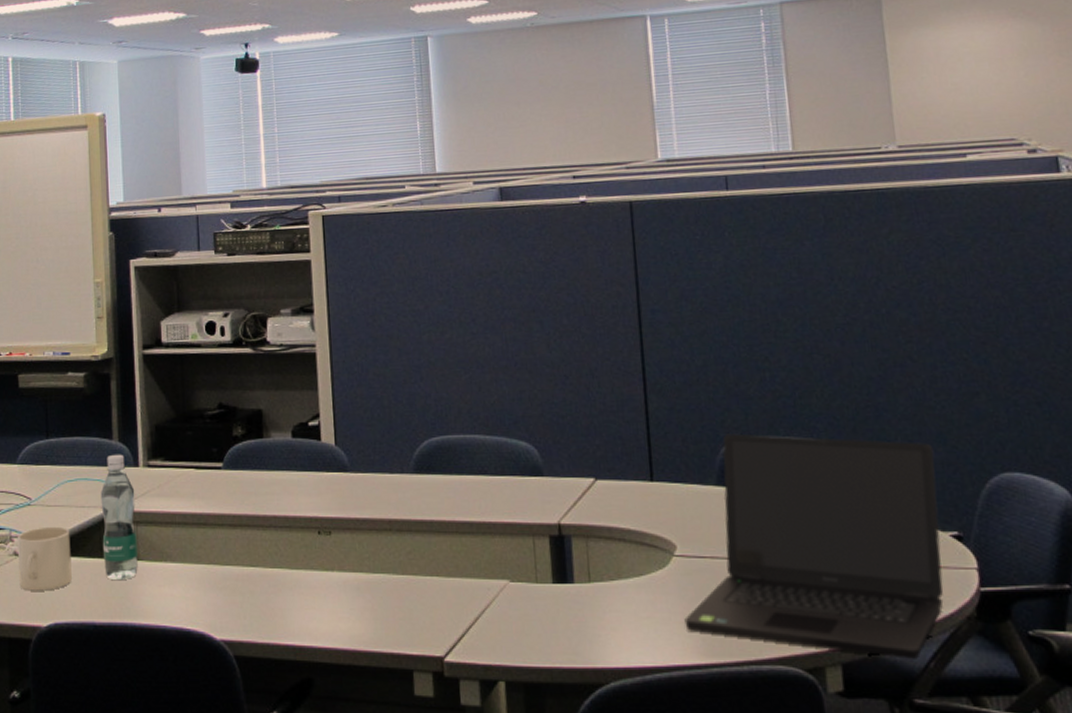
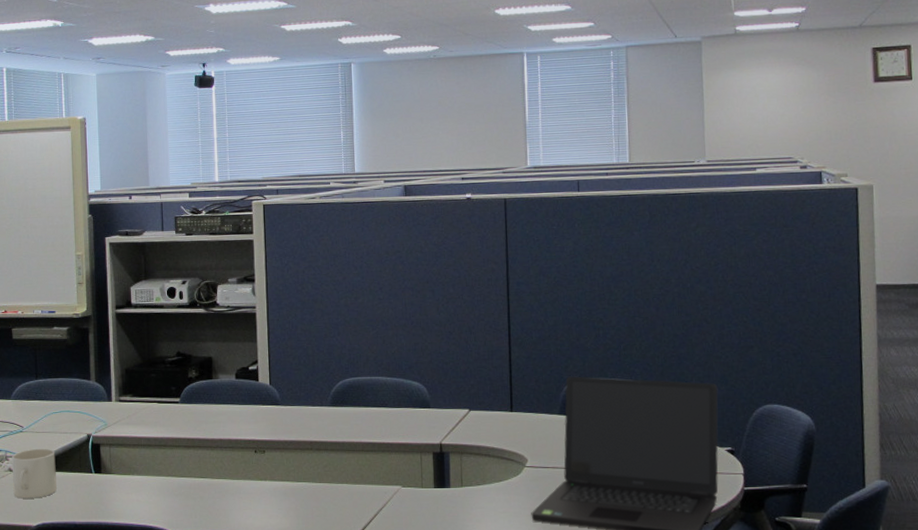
bottle: present [100,454,139,581] -> none [80,391,112,490]

